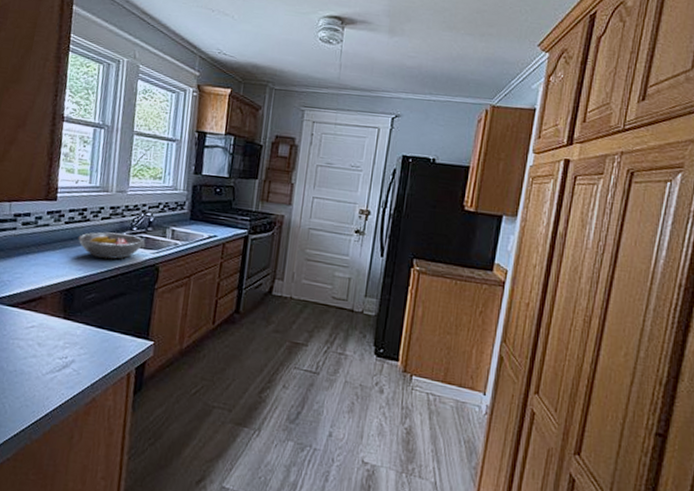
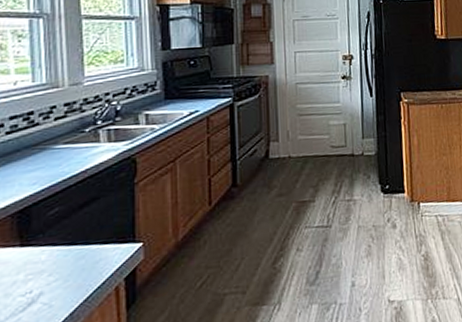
fruit bowl: present [78,232,145,260] -> none [26,129,114,165]

